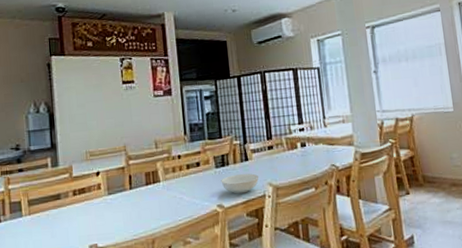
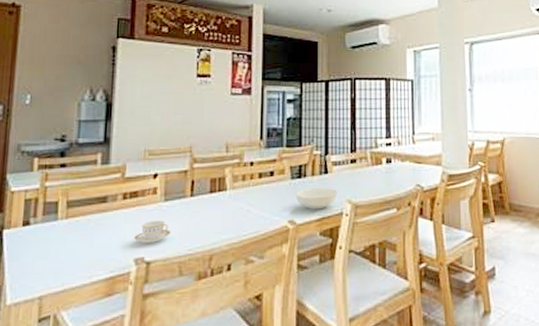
teacup: none [87,211,117,233] -> present [134,220,171,244]

